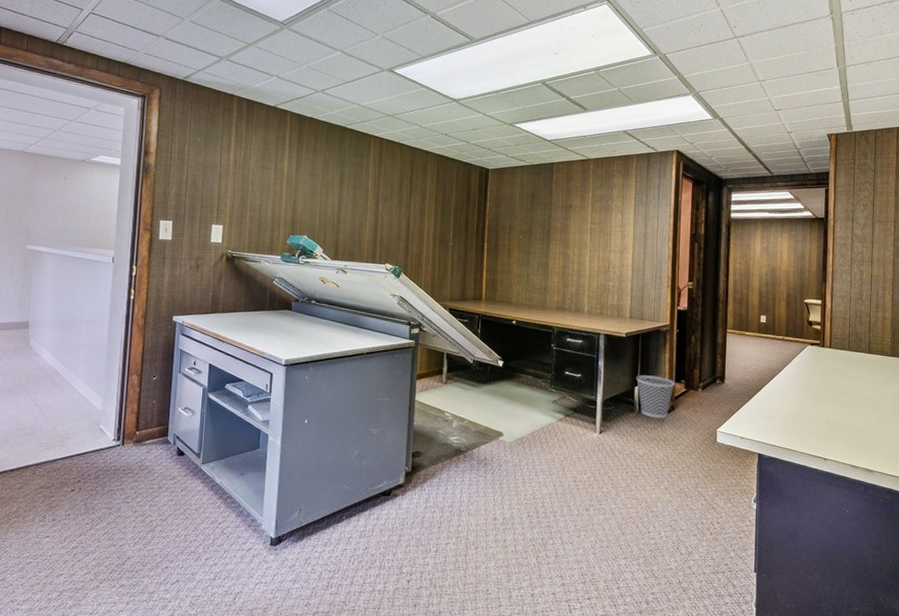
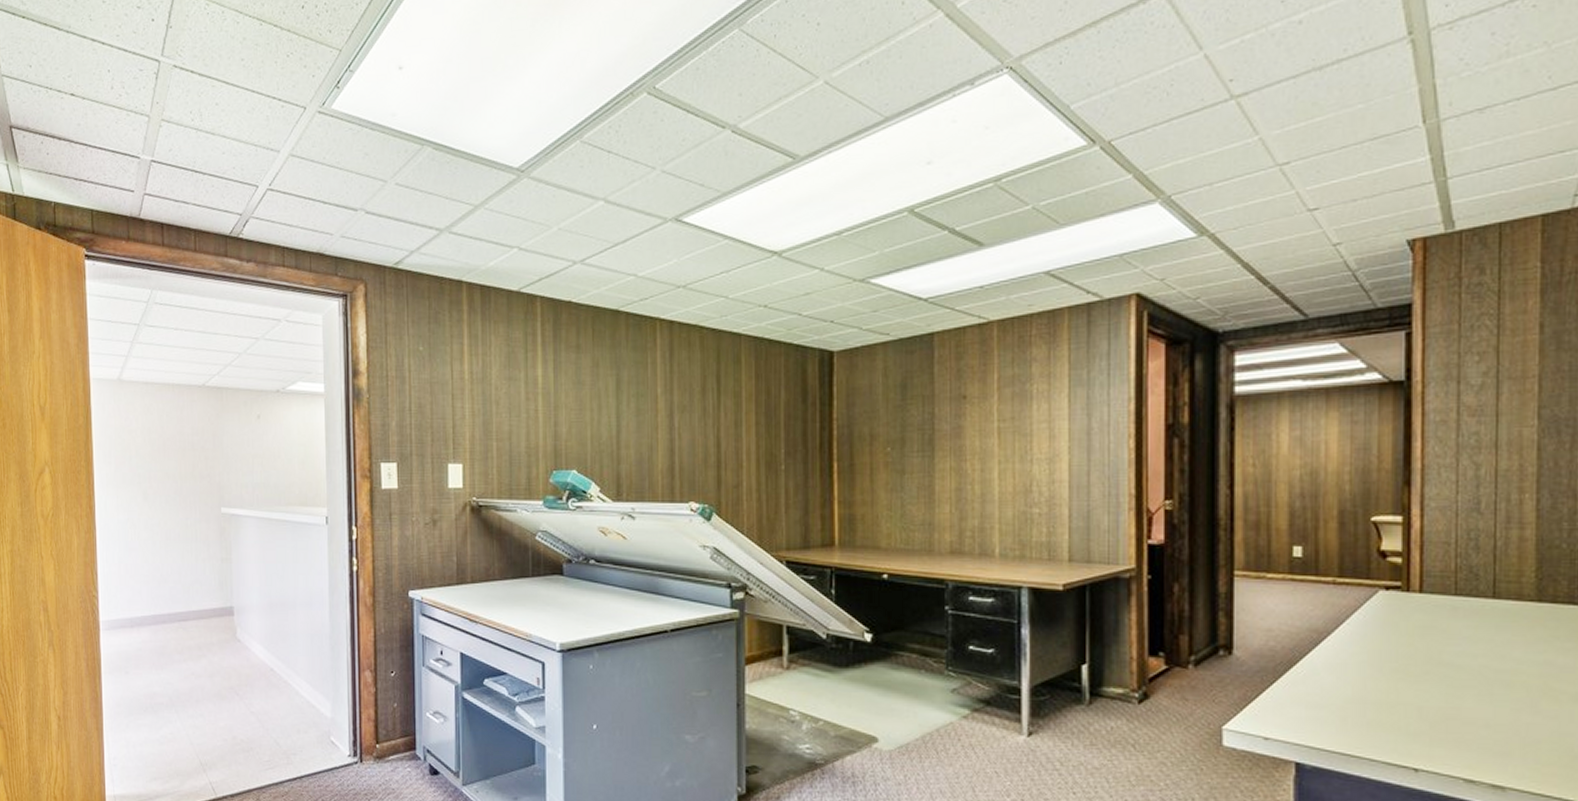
wastebasket: present [636,375,675,419] -> none [1082,647,1149,712]

